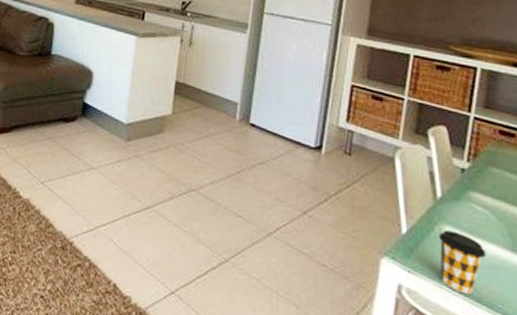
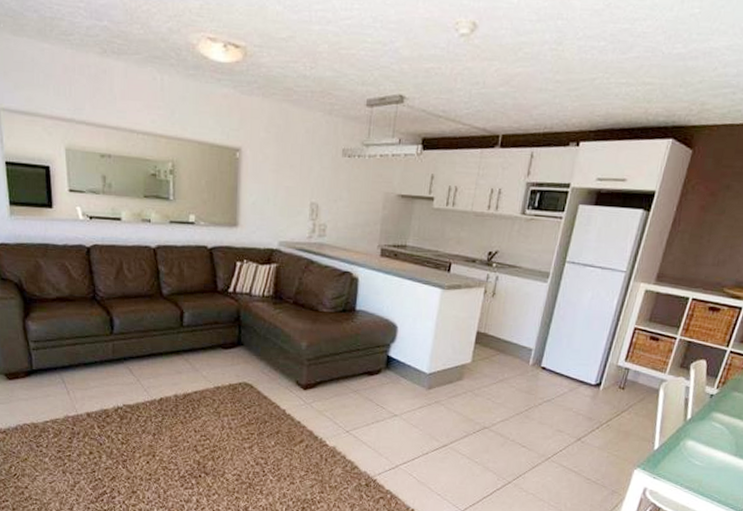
coffee cup: present [438,230,486,295] -> none [676,444,715,491]

